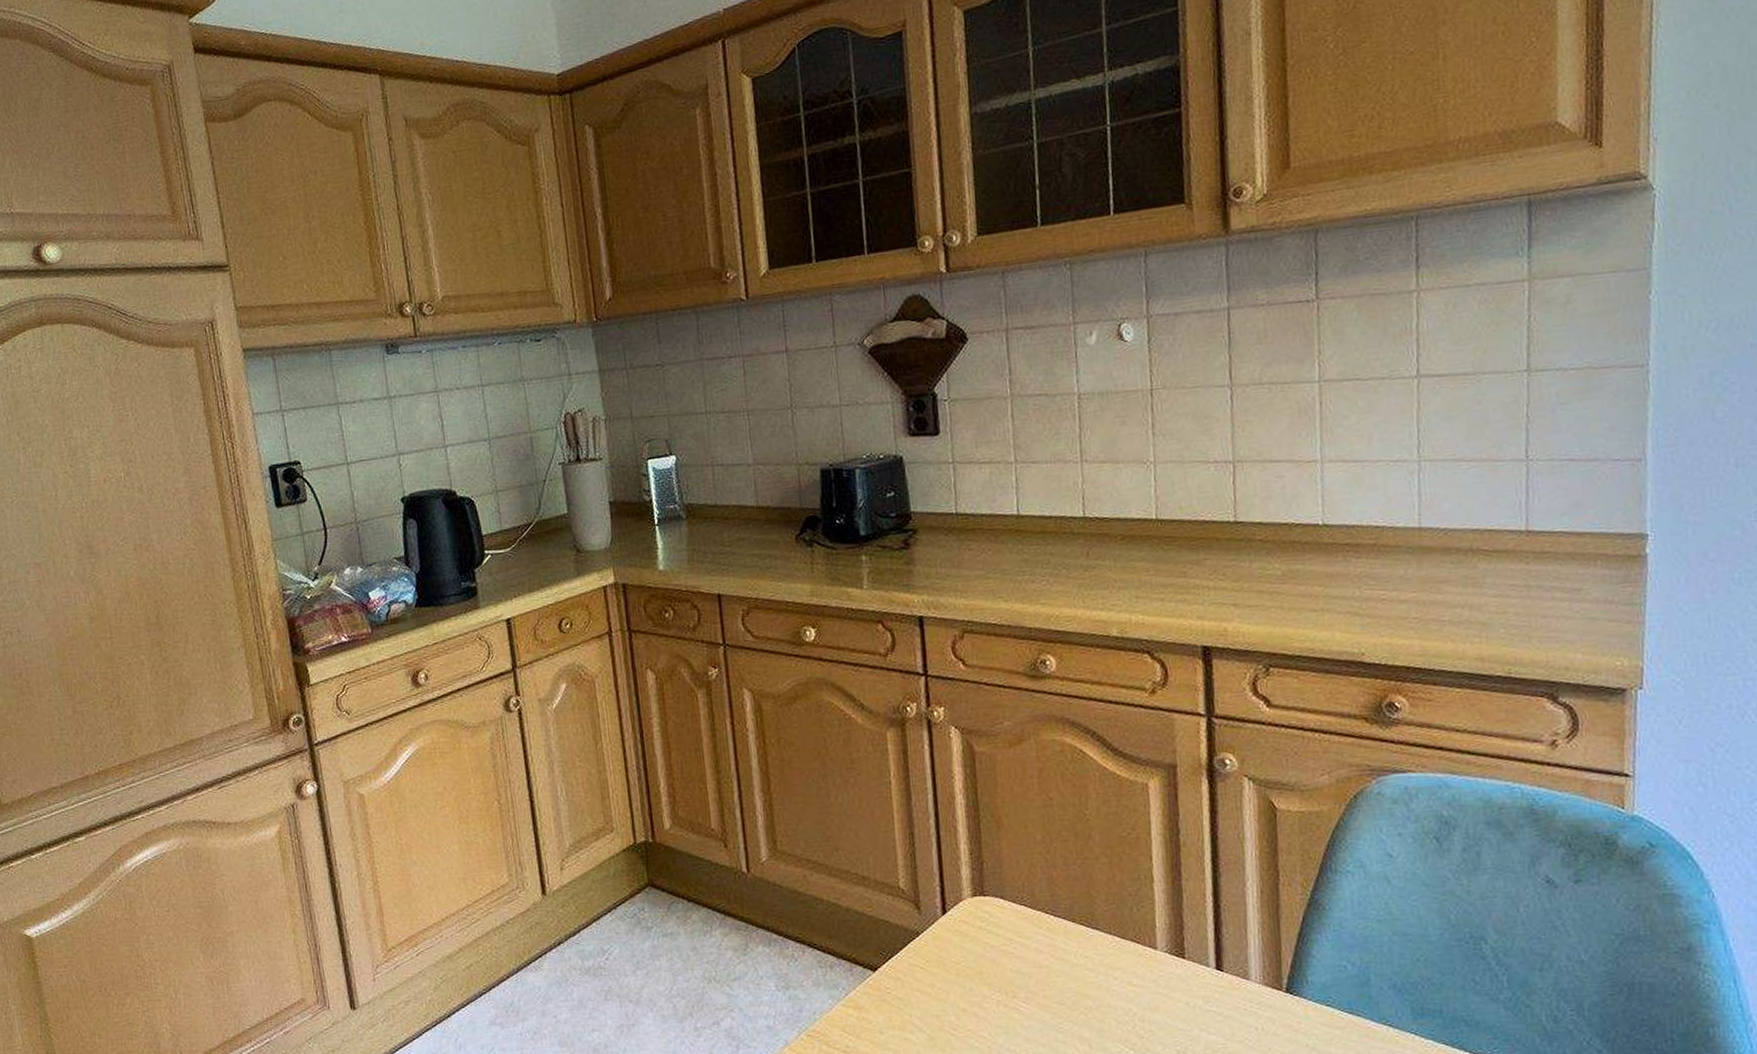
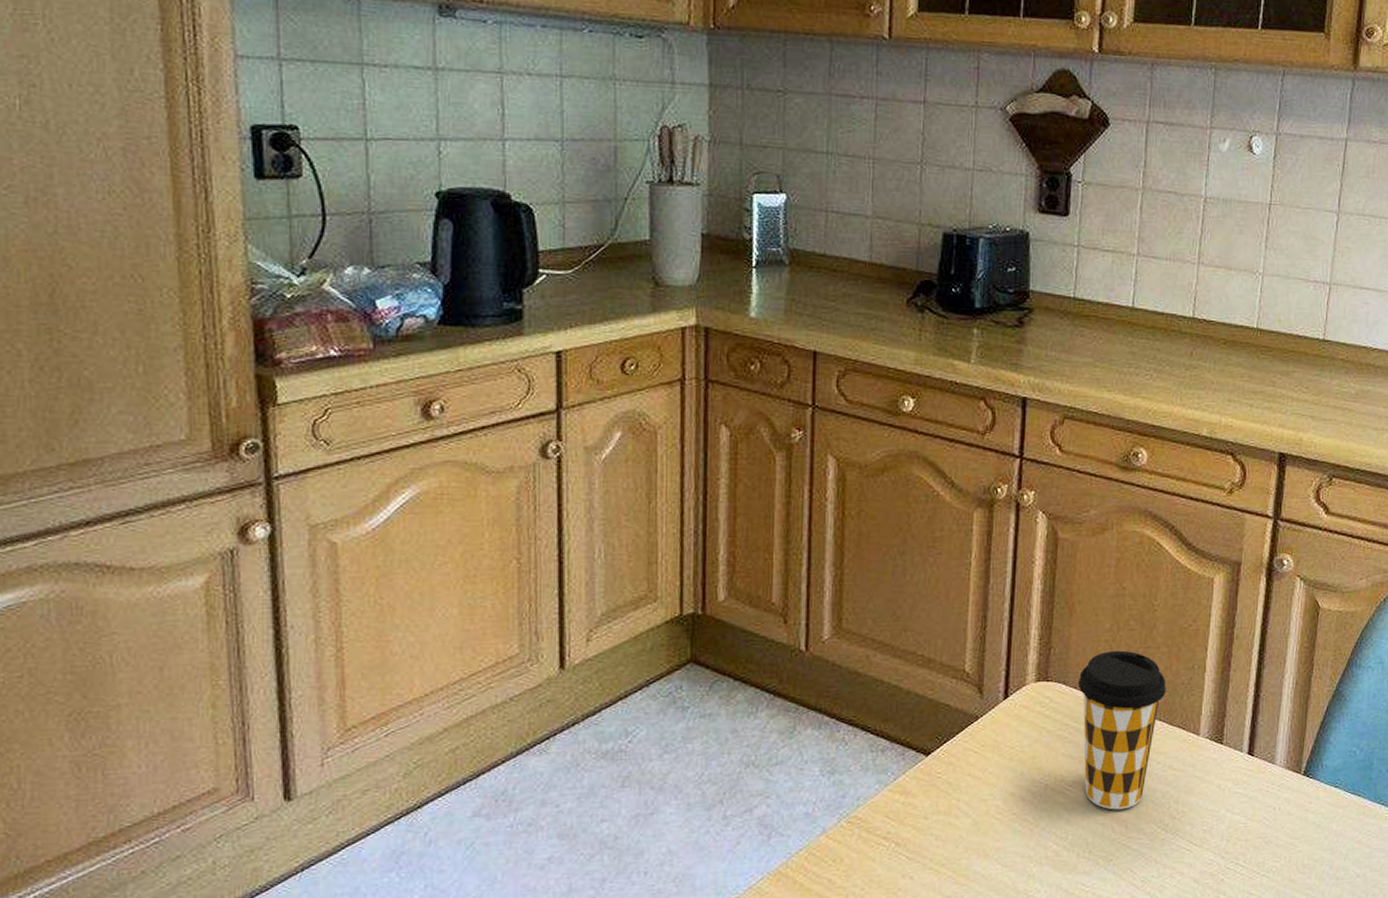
coffee cup: none [1015,862,1113,1028] -> present [1077,650,1166,810]

